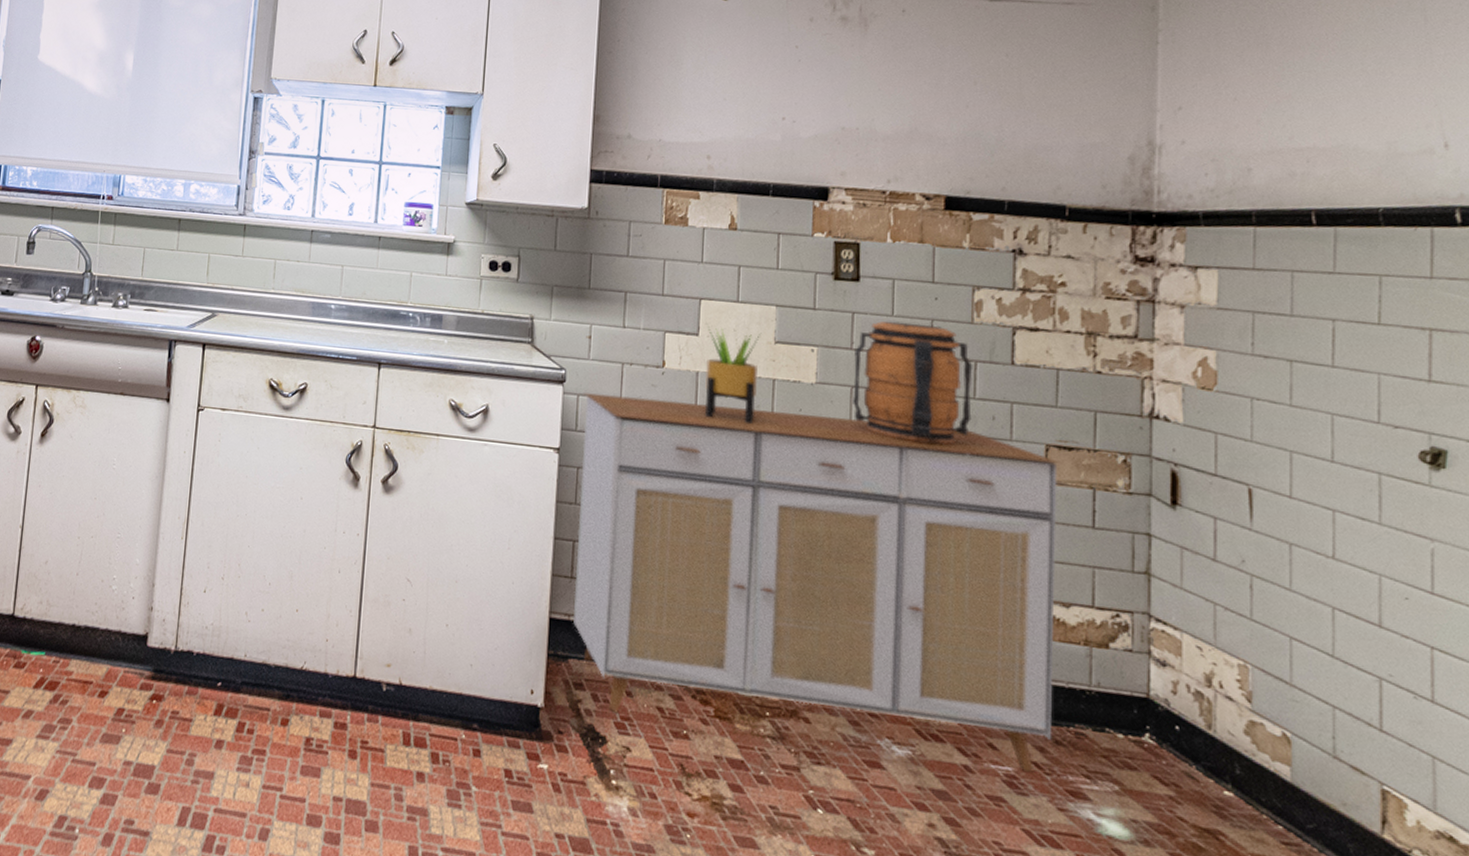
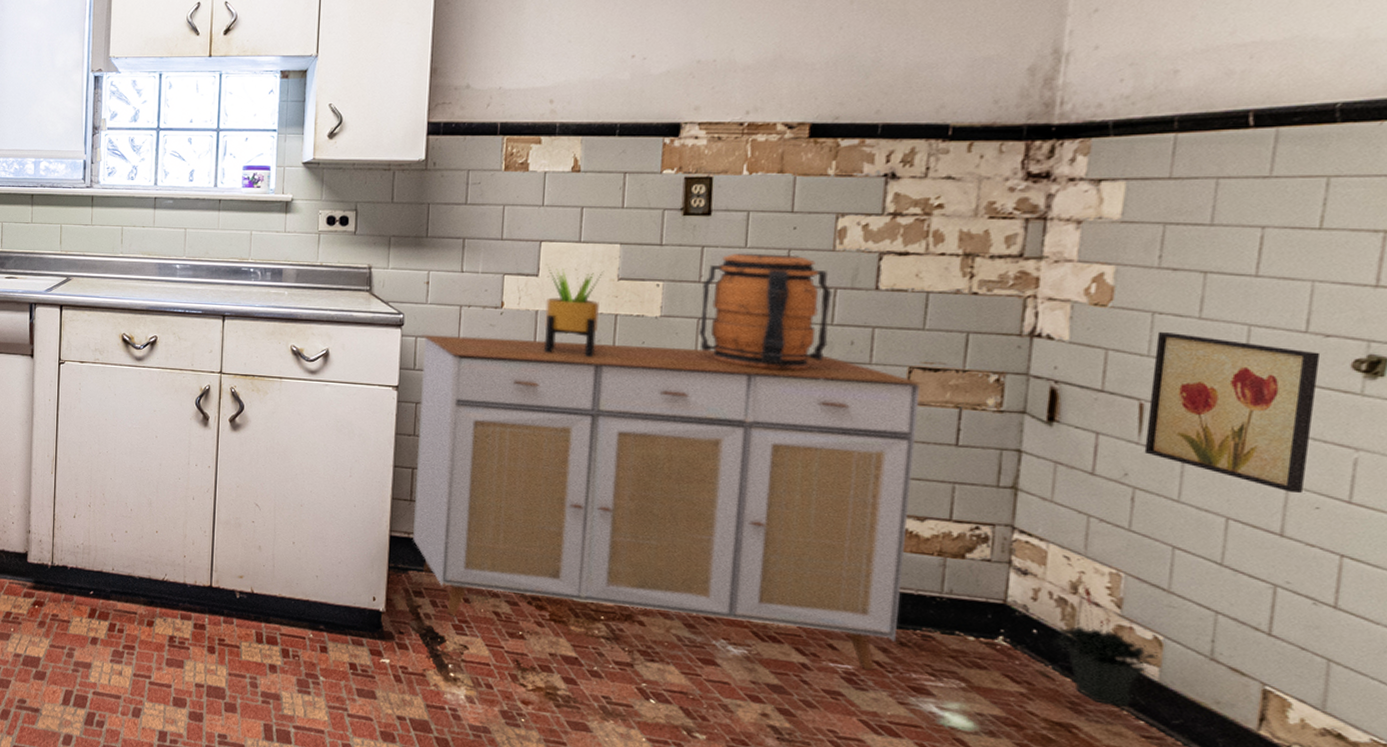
potted plant: none [1195,663,1289,810] -> present [1054,571,1160,707]
wall art: none [1256,418,1394,584] -> present [1144,332,1321,494]

